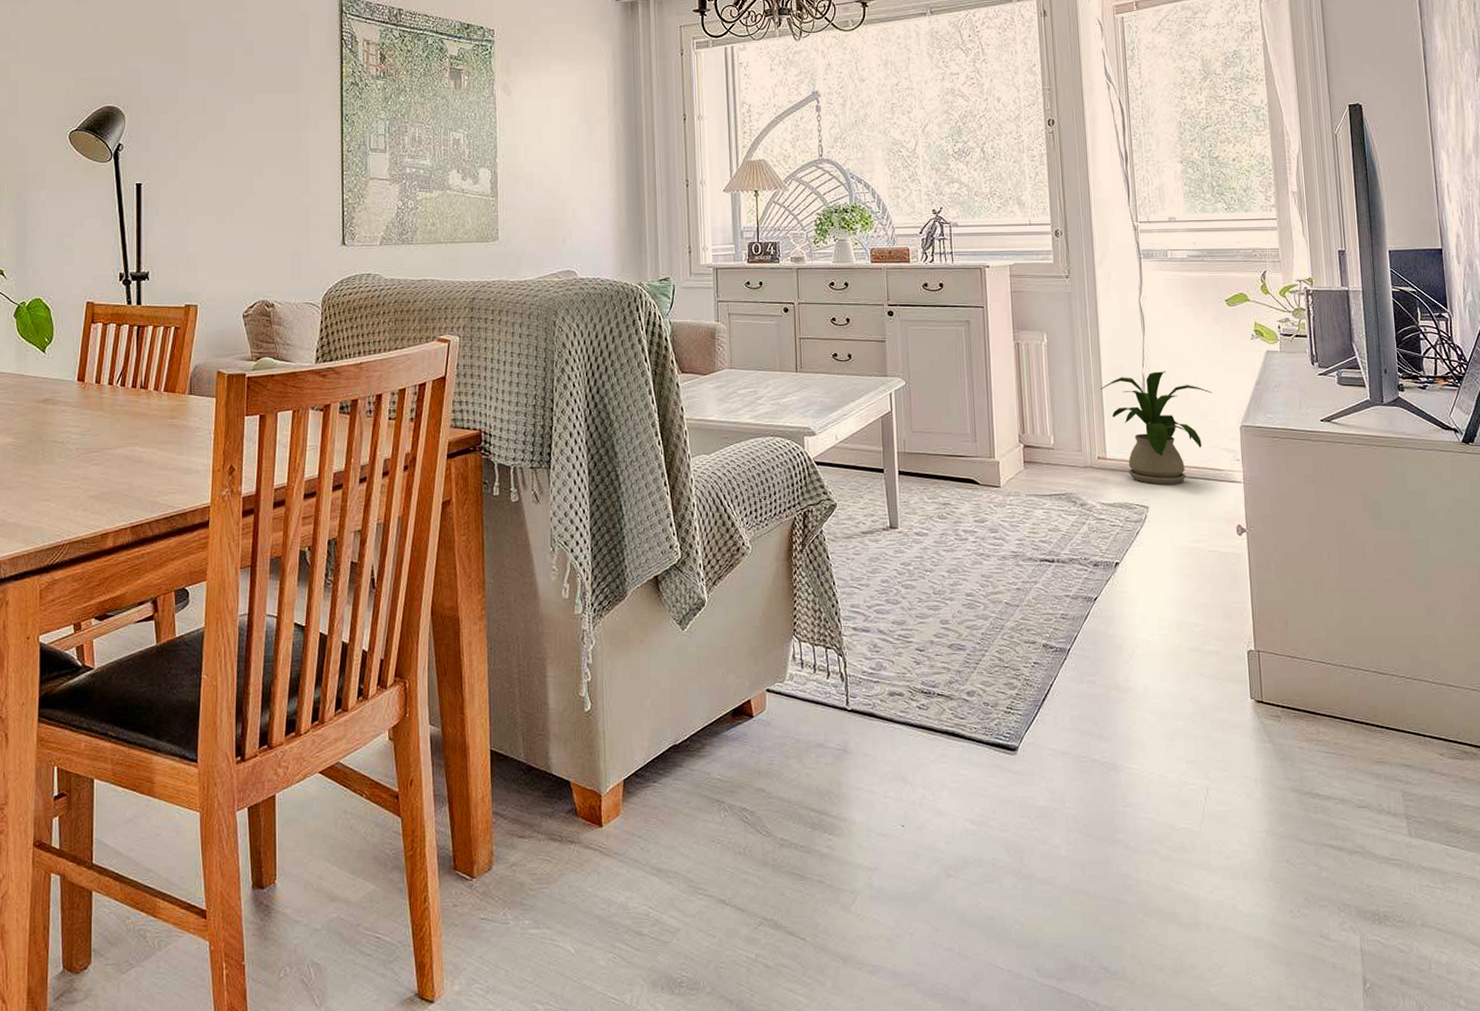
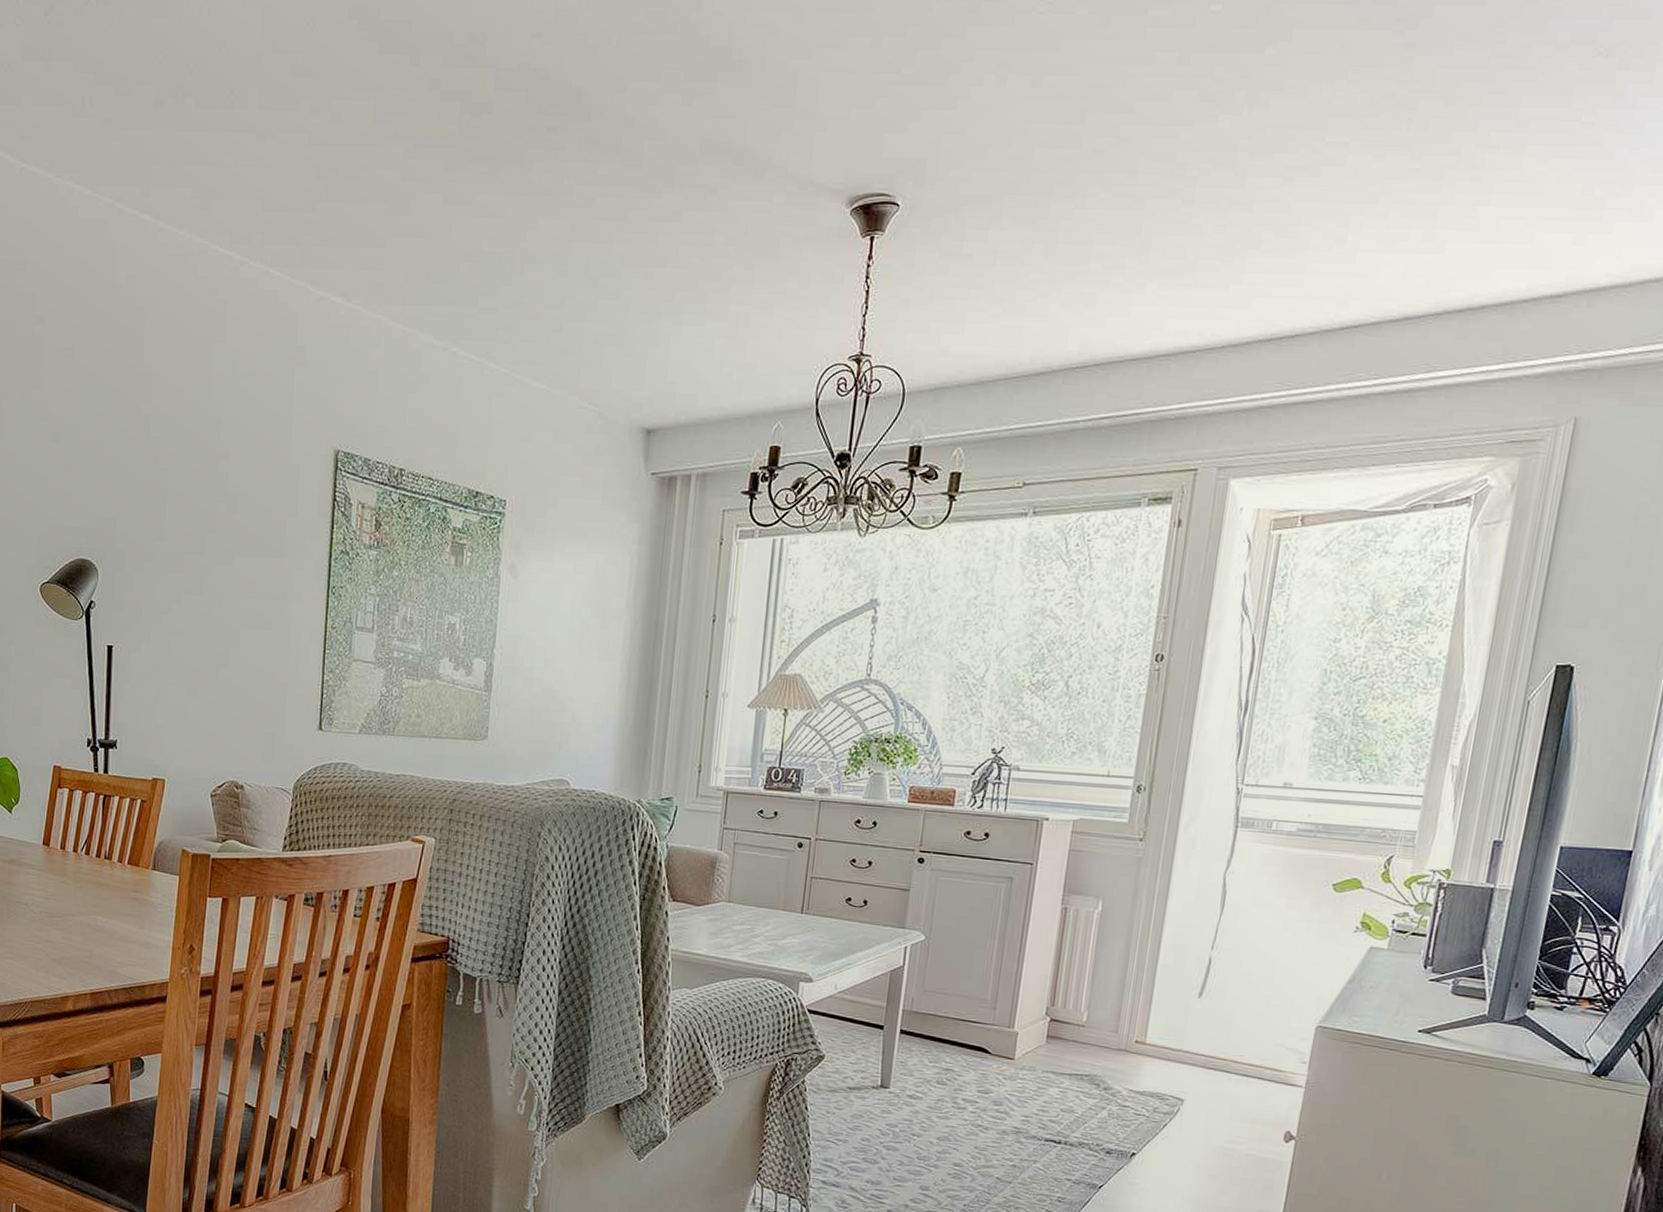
house plant: present [1100,371,1213,485] -> none [1155,956,1292,1080]

